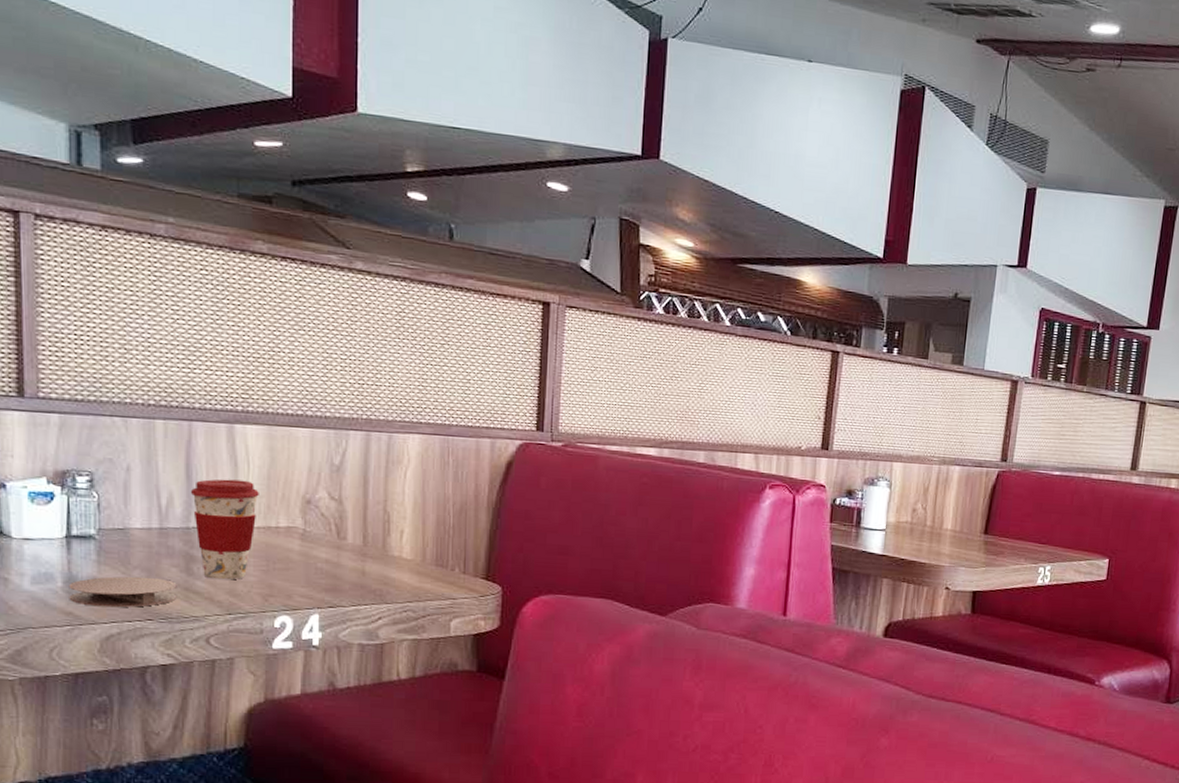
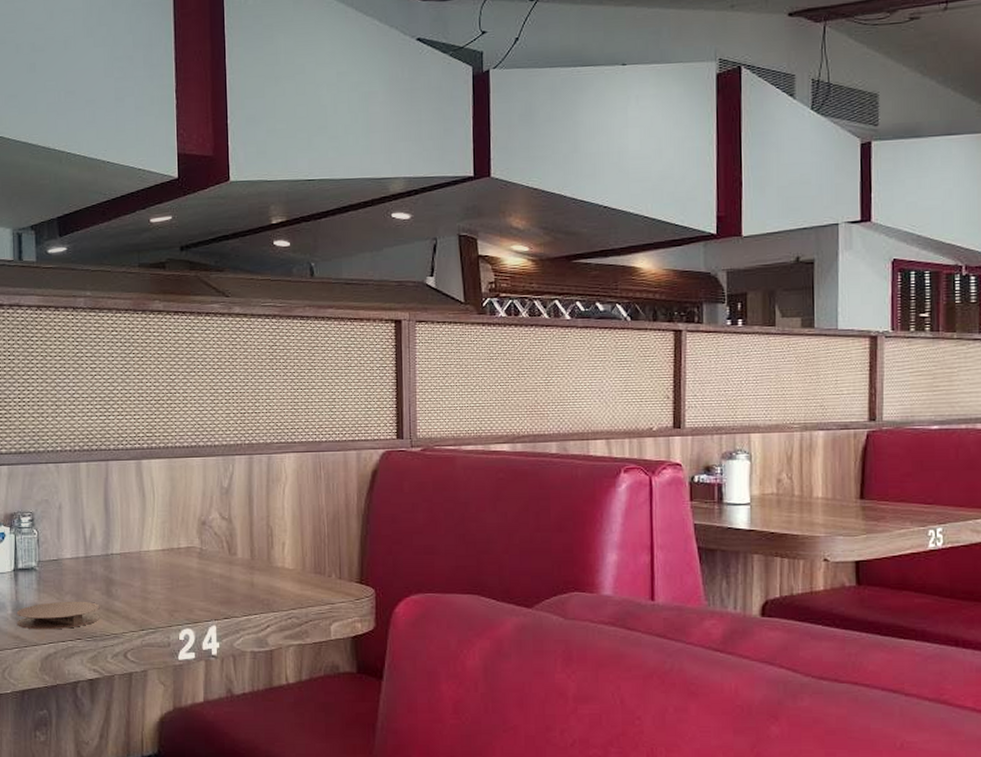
coffee cup: present [190,479,259,580] -> none [108,508,163,599]

